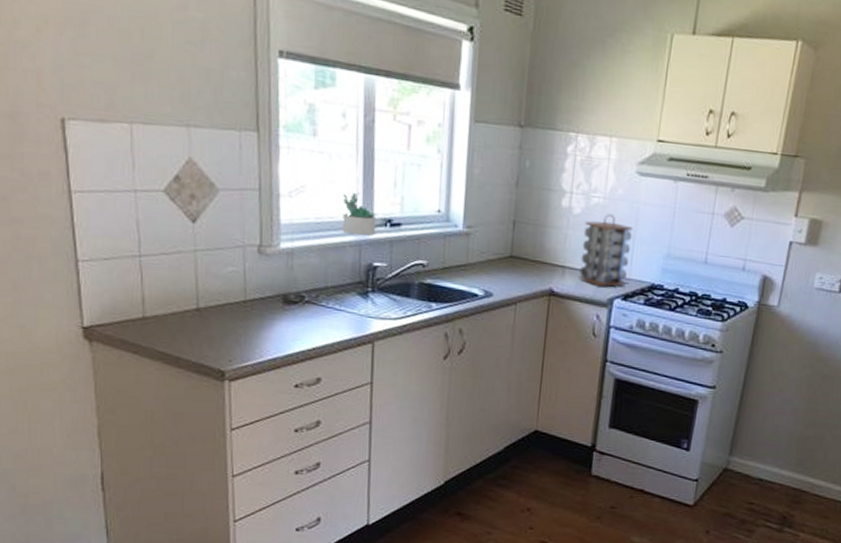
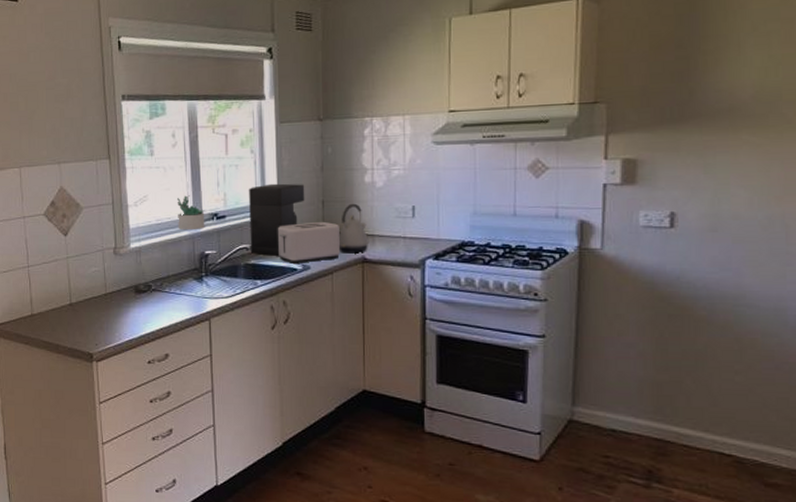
coffee maker: none [427,192,496,278] -> present [249,183,305,256]
toaster: none [459,243,529,289] -> present [278,221,340,263]
kettle: none [525,228,559,285] -> present [338,203,370,254]
spice rack: present [579,214,633,287] -> none [388,183,436,249]

